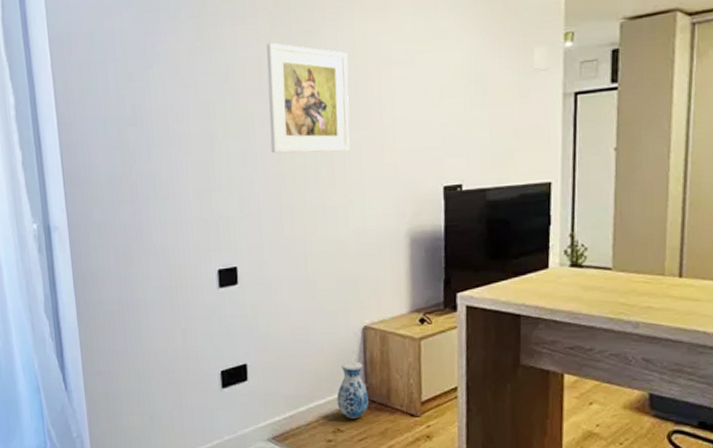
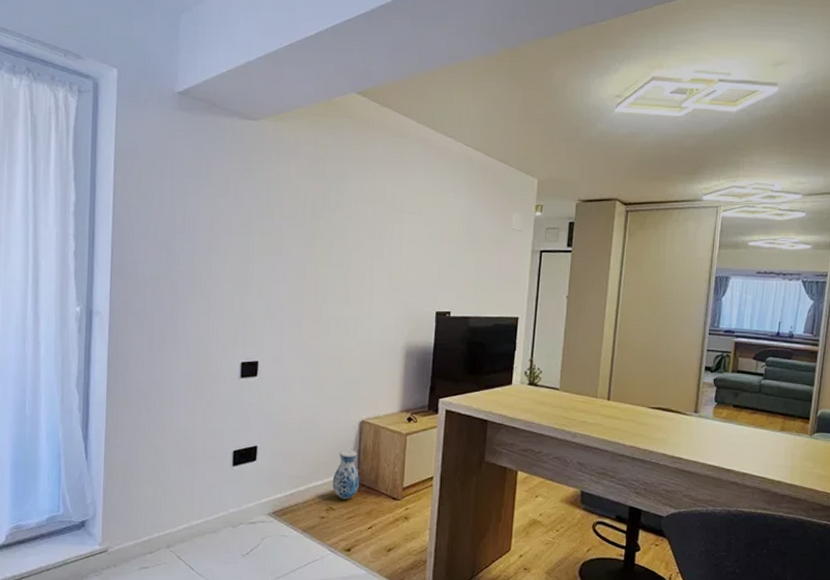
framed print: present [266,42,350,154] -> none [299,180,369,276]

